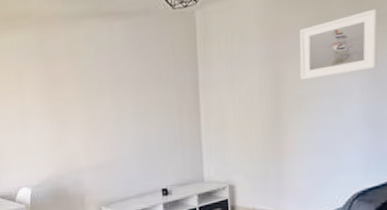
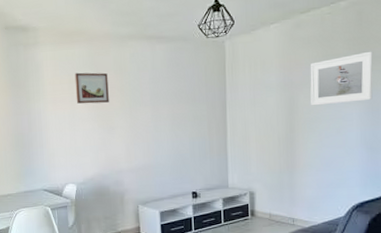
wall art: none [22,59,63,97] -> present [74,72,109,104]

